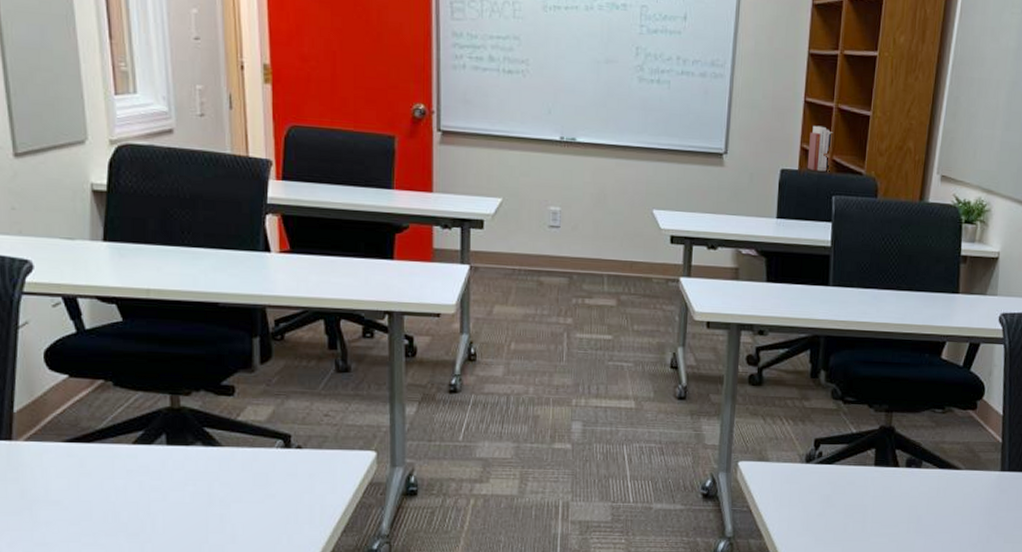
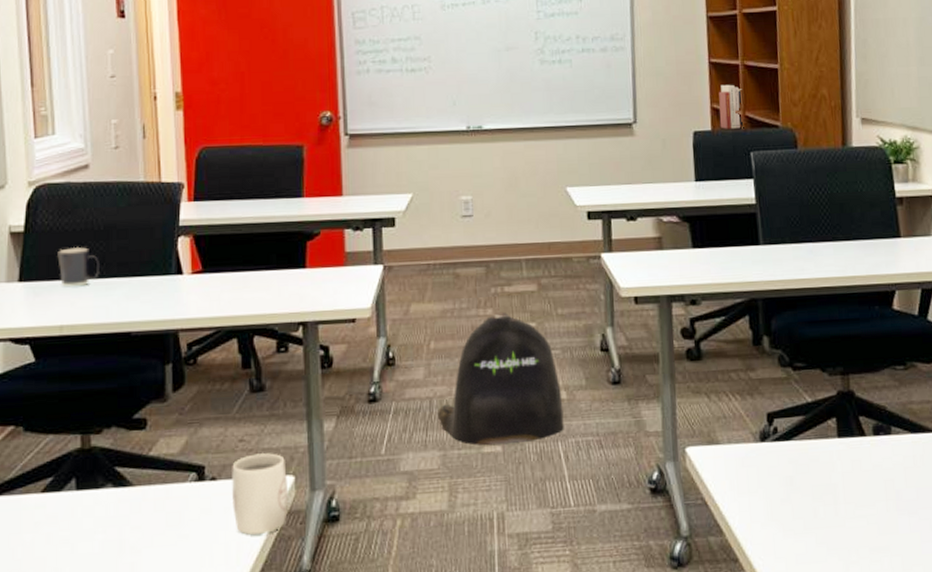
mug: none [142,212,186,253] -> present [57,246,99,288]
mug: none [317,429,369,501] -> present [232,453,288,535]
backpack: none [513,321,631,442] -> present [436,311,564,445]

